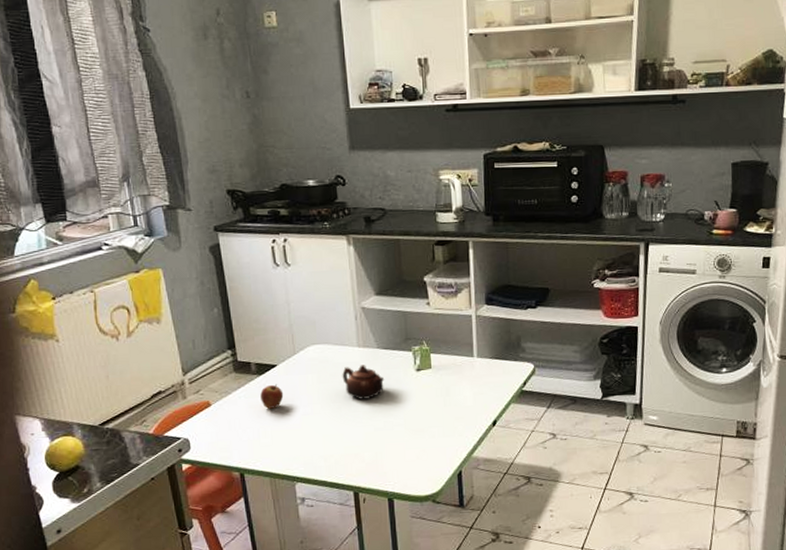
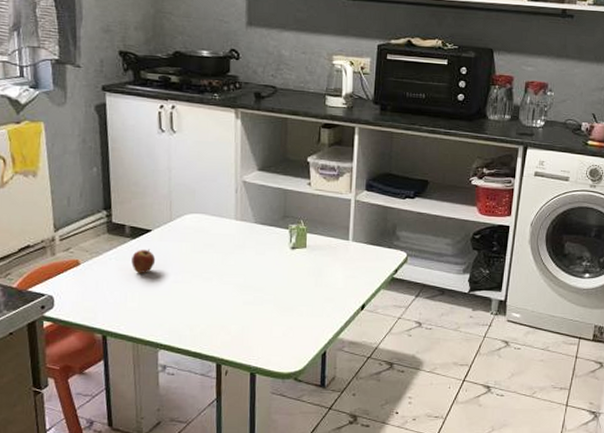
teapot: present [342,365,385,400] -> none [217,238,259,272]

